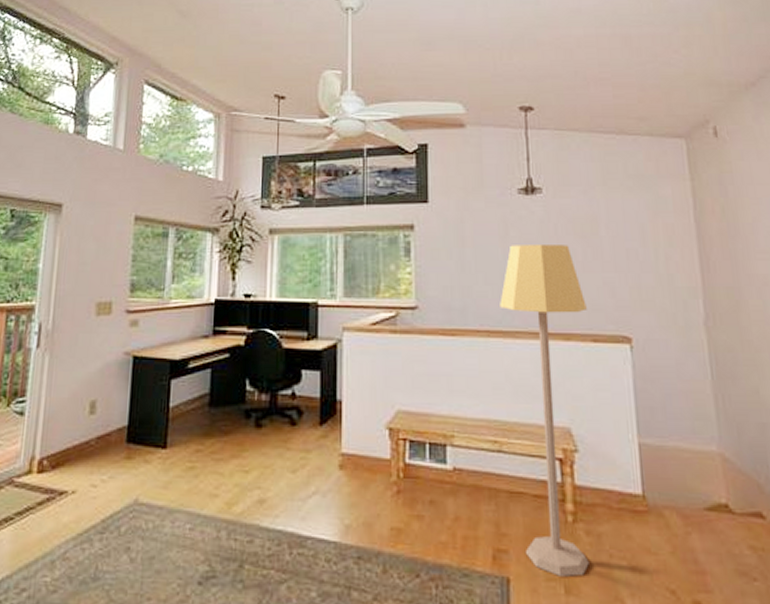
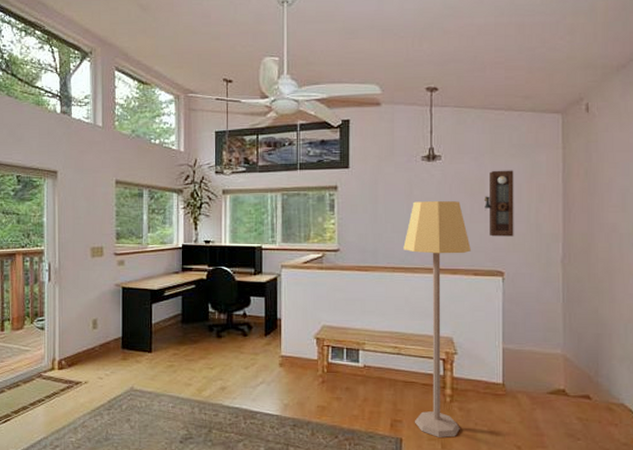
pendulum clock: none [598,206,640,291] -> present [483,170,514,237]

